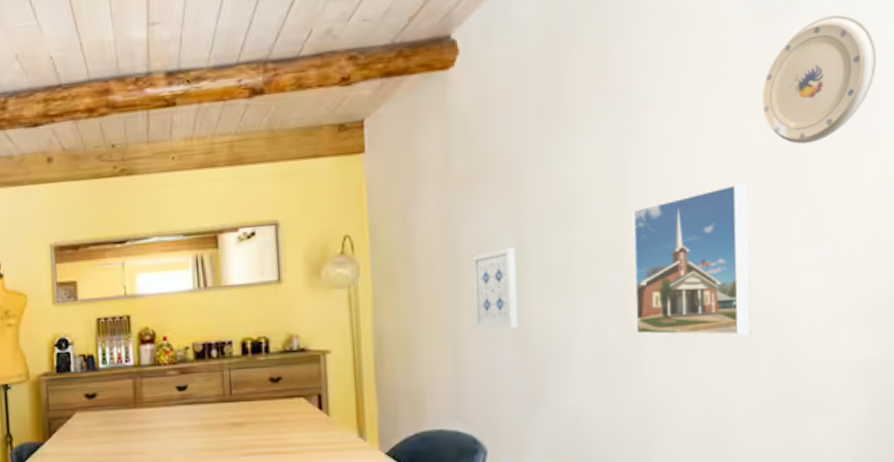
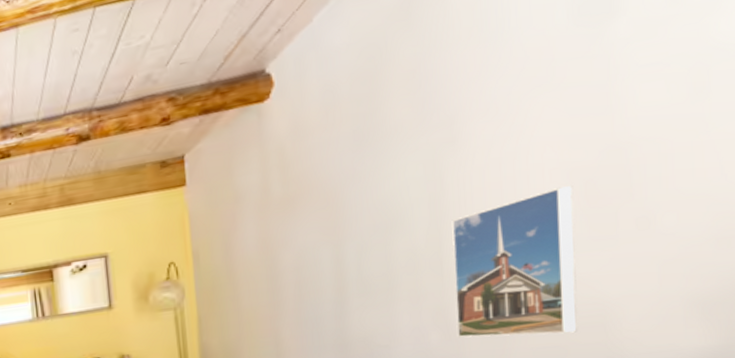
wall art: present [472,247,518,329] -> none [292,263,339,340]
plate: present [761,15,877,144] -> none [585,11,711,144]

